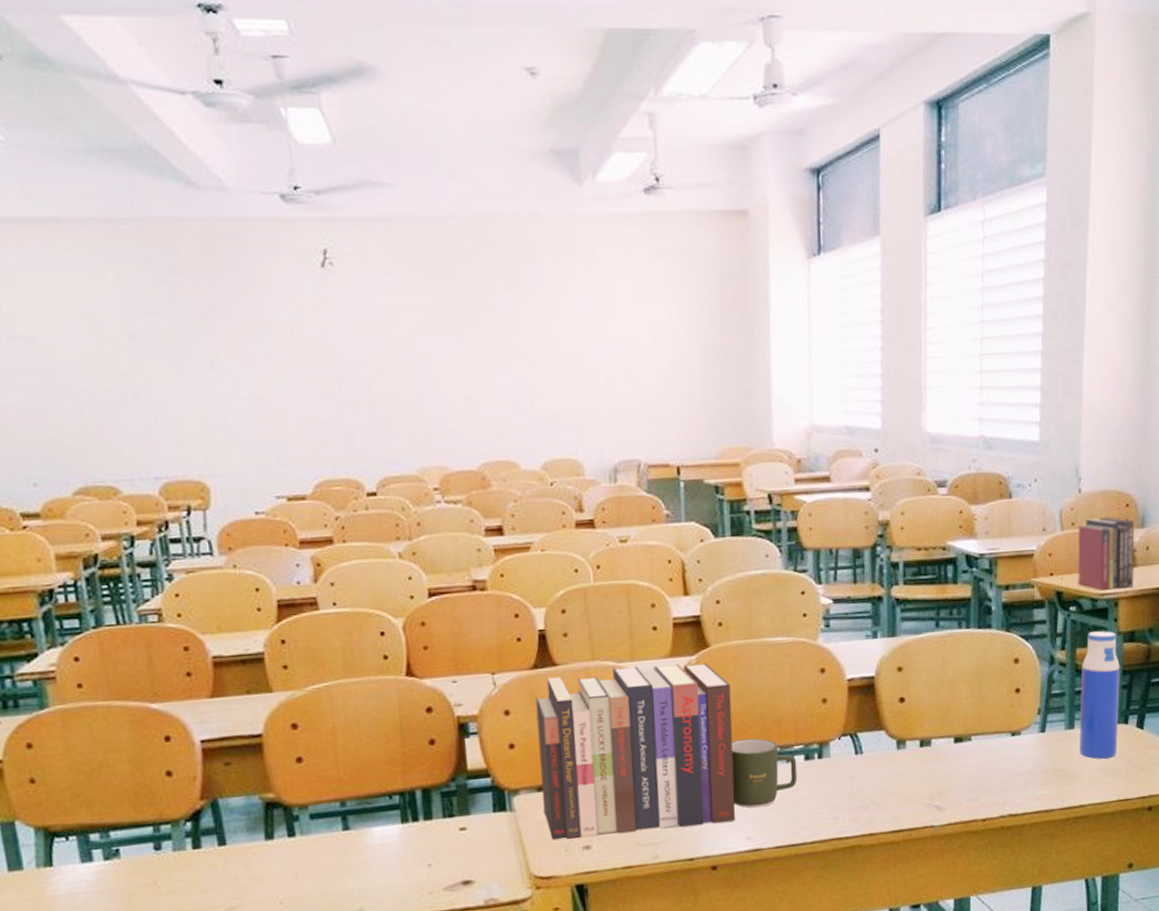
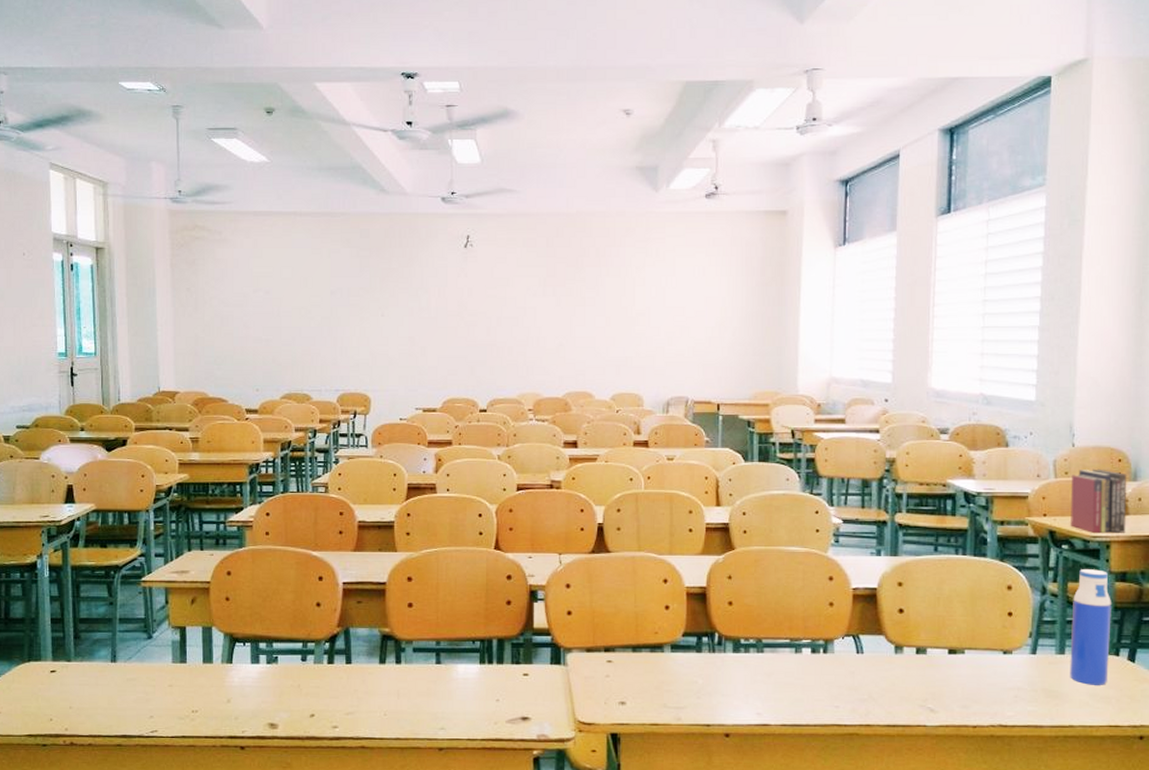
books: present [535,663,735,841] -> none [589,558,750,697]
mug: present [731,738,798,808] -> none [746,629,804,689]

